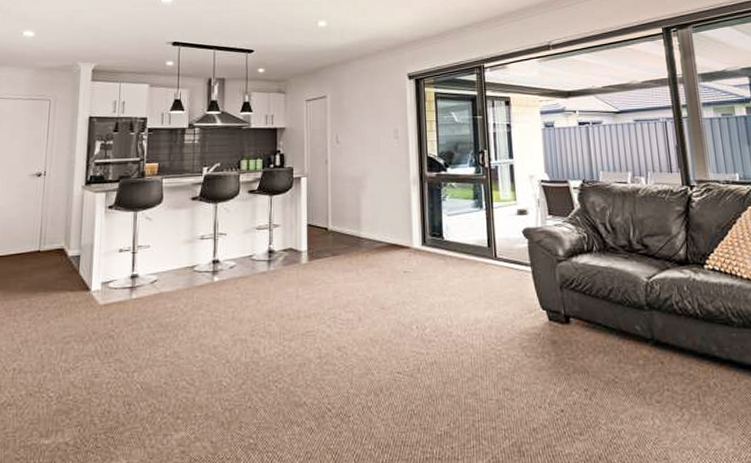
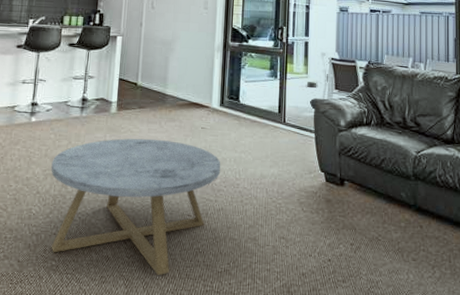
coffee table: none [240,289,430,446] -> present [51,138,221,276]

